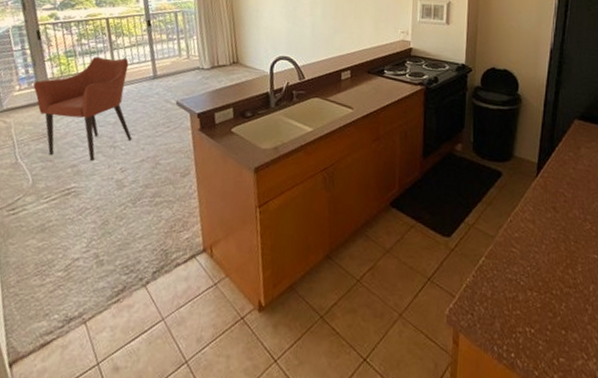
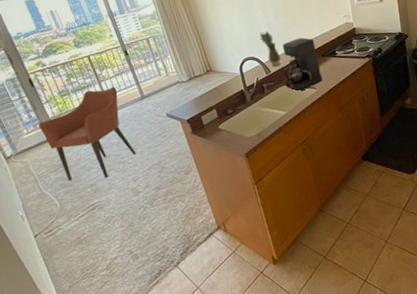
vase: none [301,30,320,73] -> present [260,31,281,66]
coffee maker: none [318,46,363,108] -> present [282,37,323,91]

